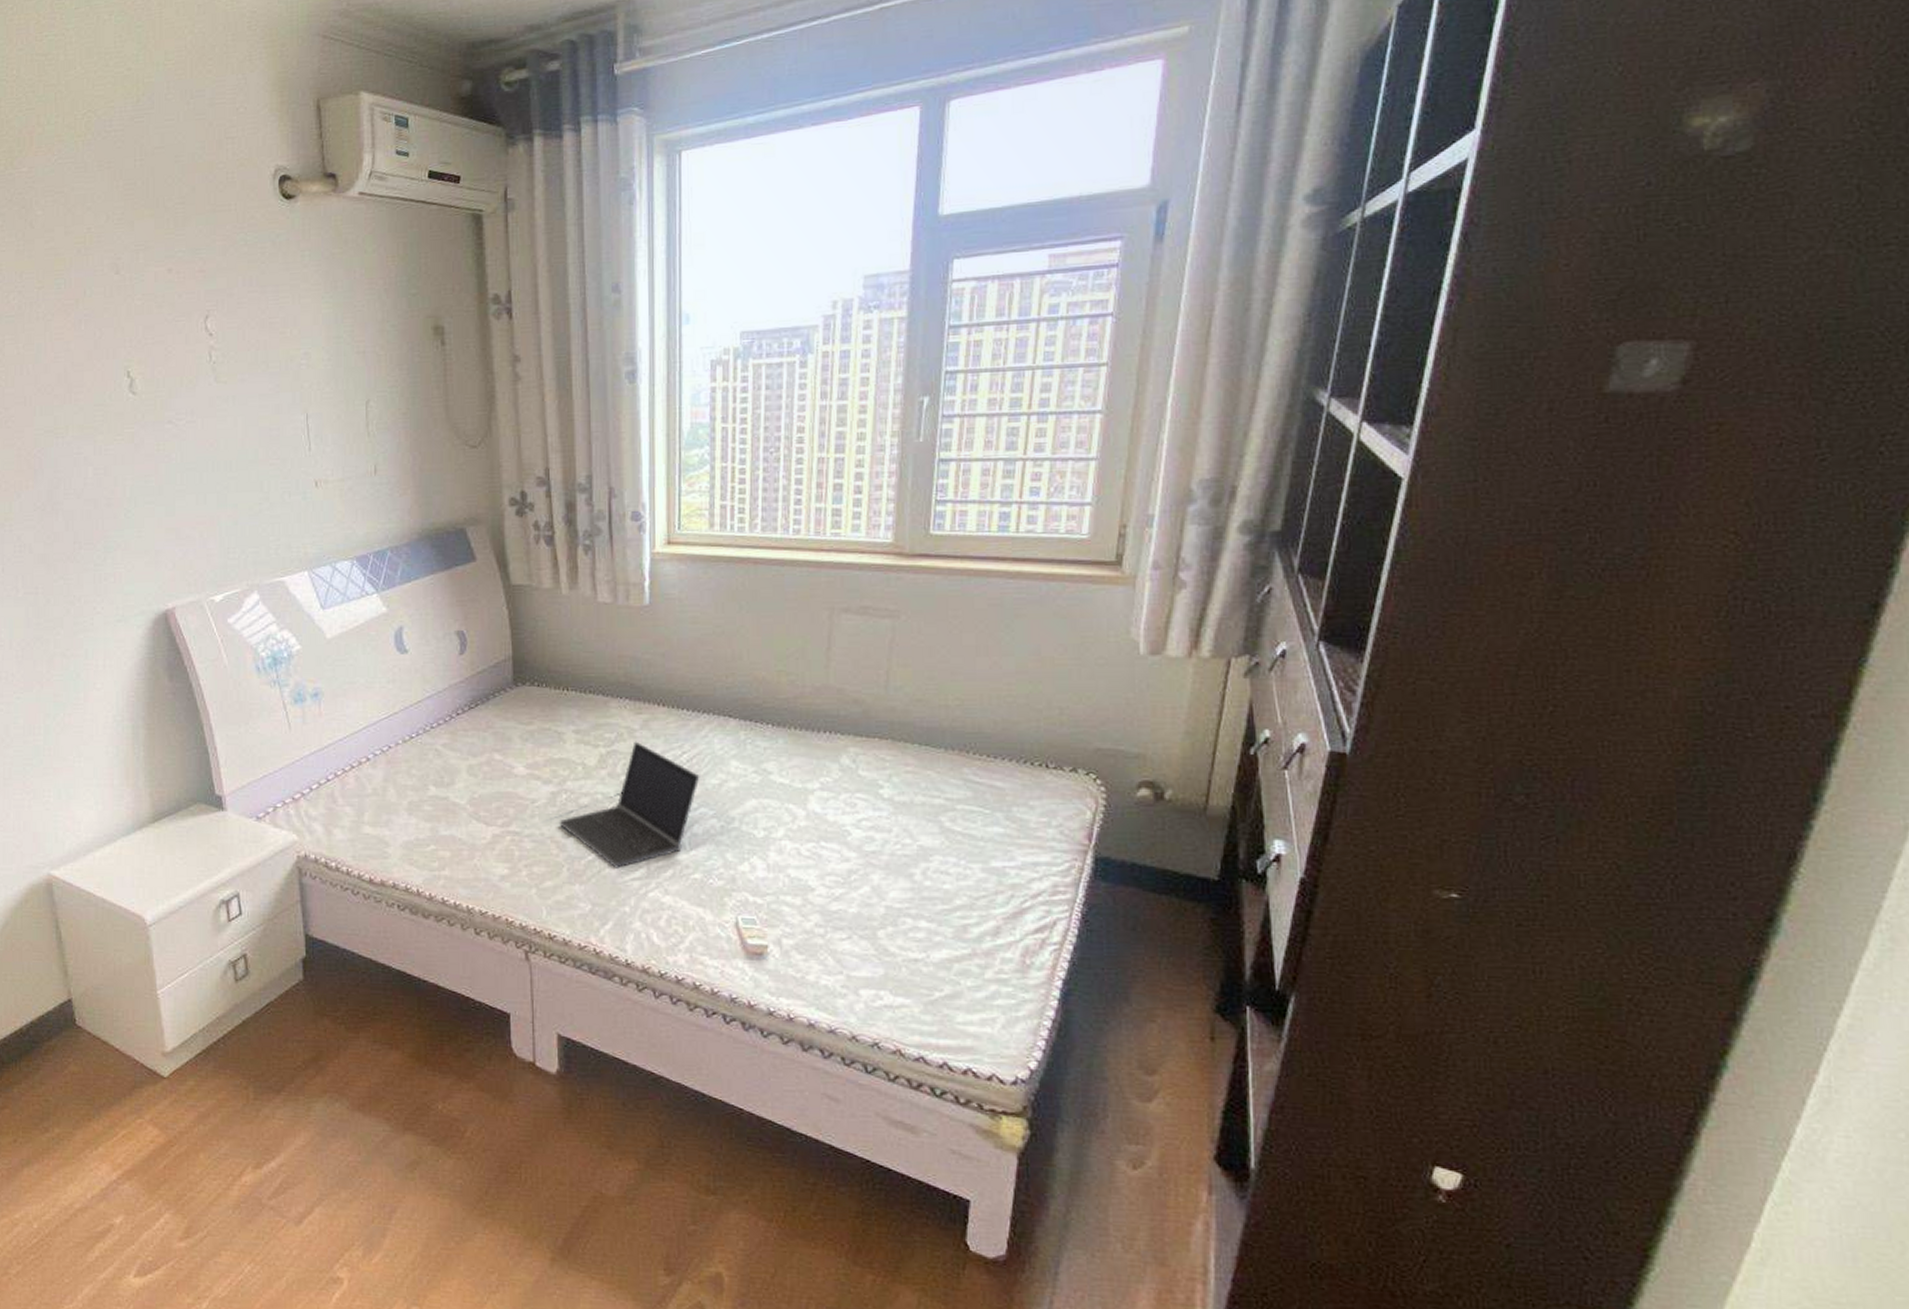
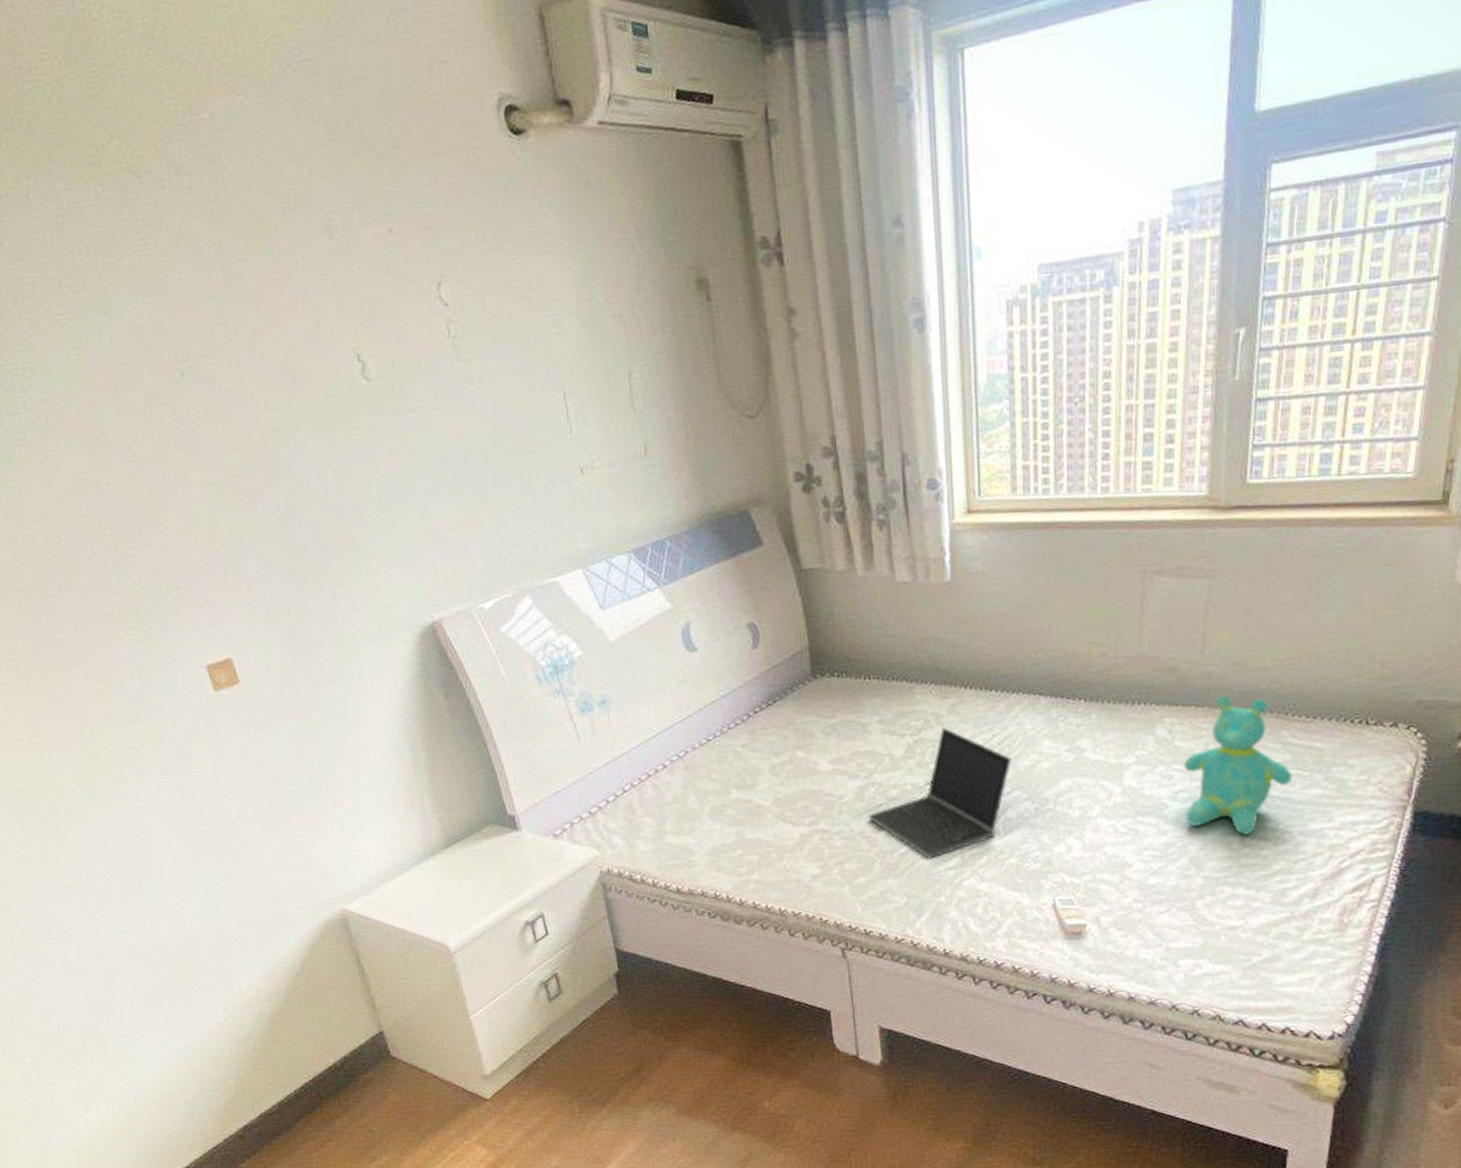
teddy bear: none [866,729,974,868] -> present [1182,695,1292,836]

